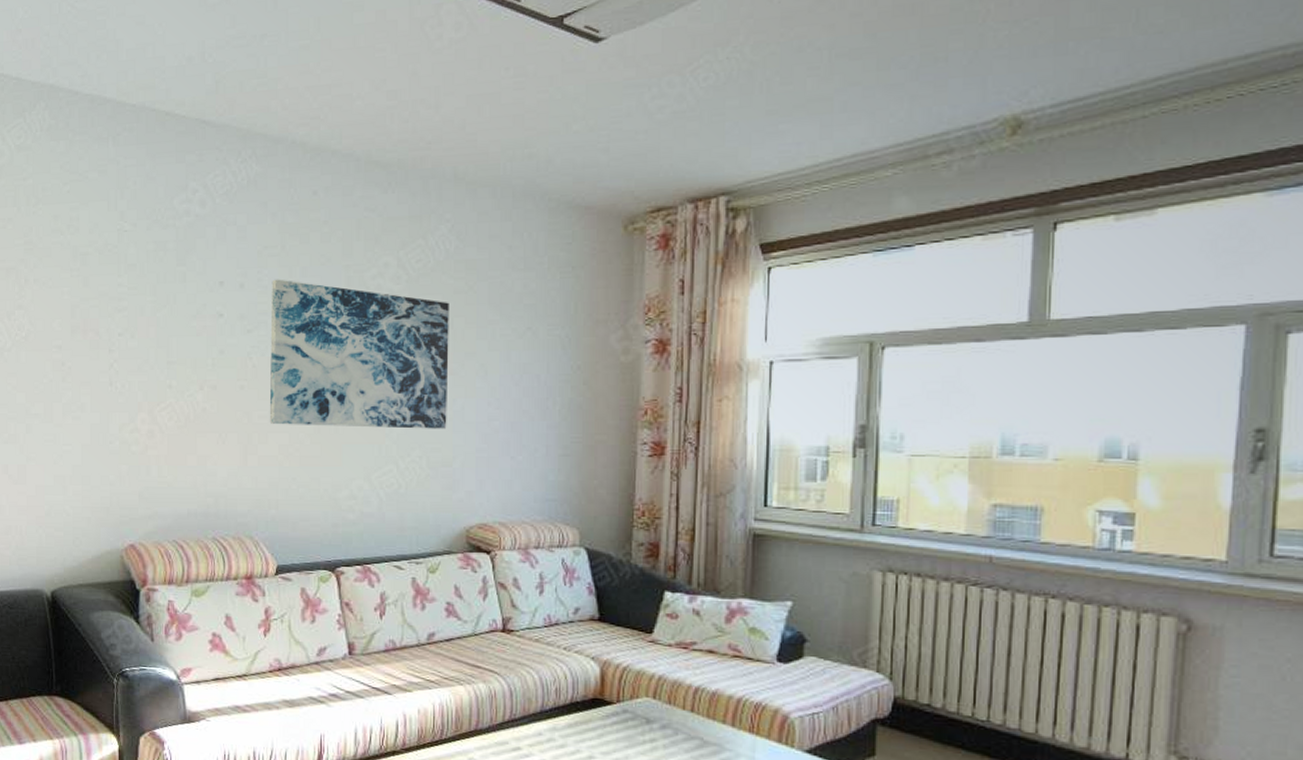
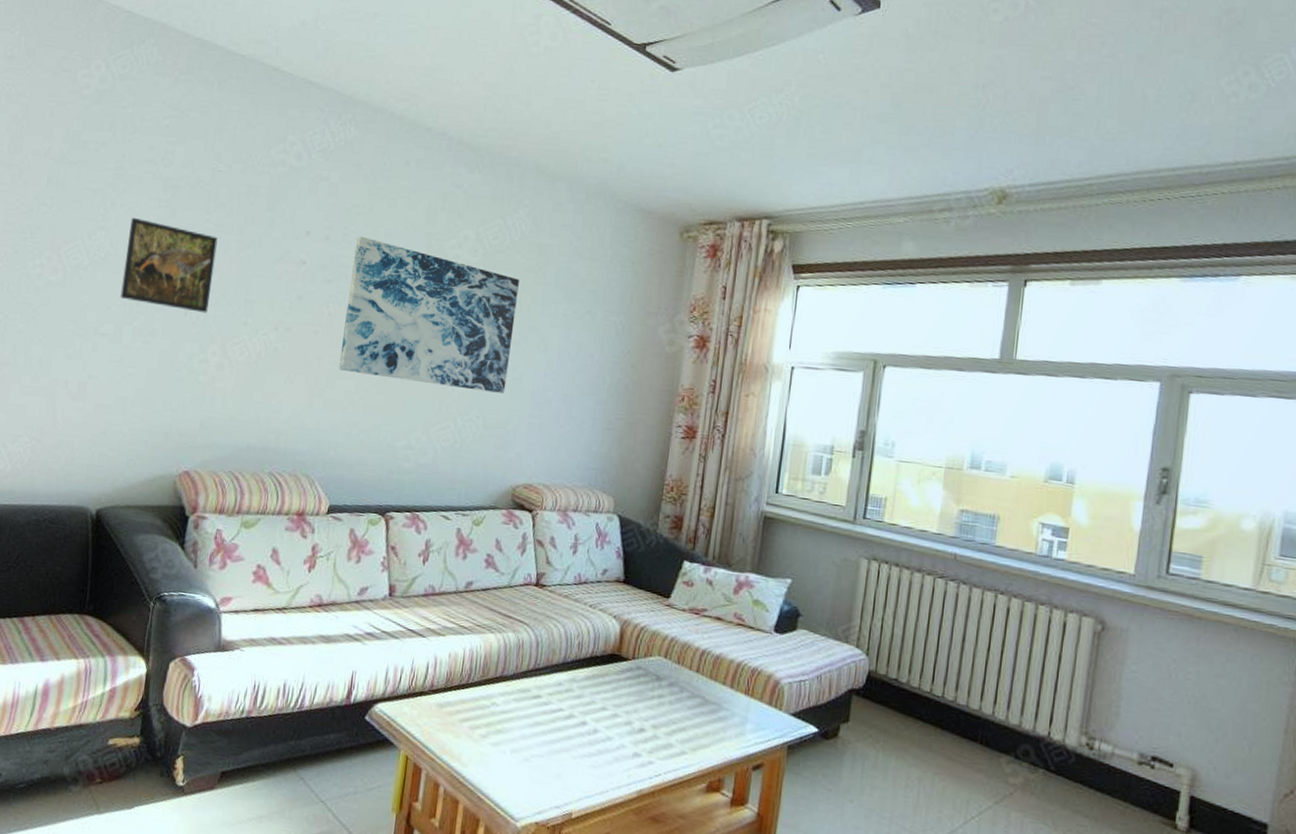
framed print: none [45,291,133,381] -> present [120,217,218,313]

